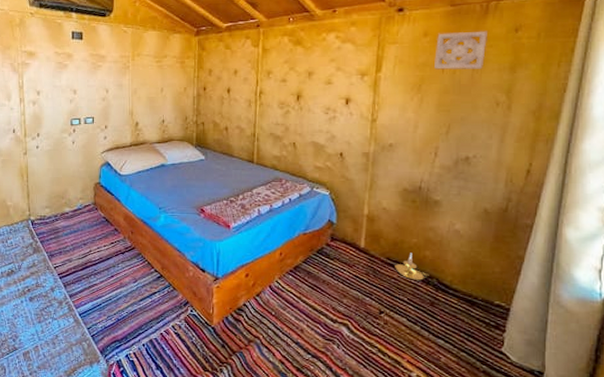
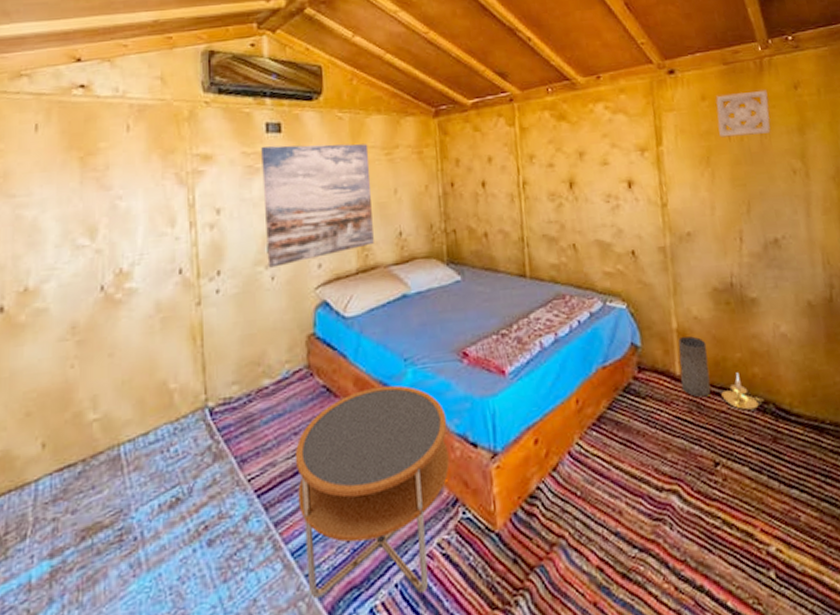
wall art: none [68,49,145,135] -> present [261,143,374,268]
side table: none [84,223,185,353] -> present [296,385,450,599]
vase: none [363,220,390,266] -> present [678,335,711,398]

